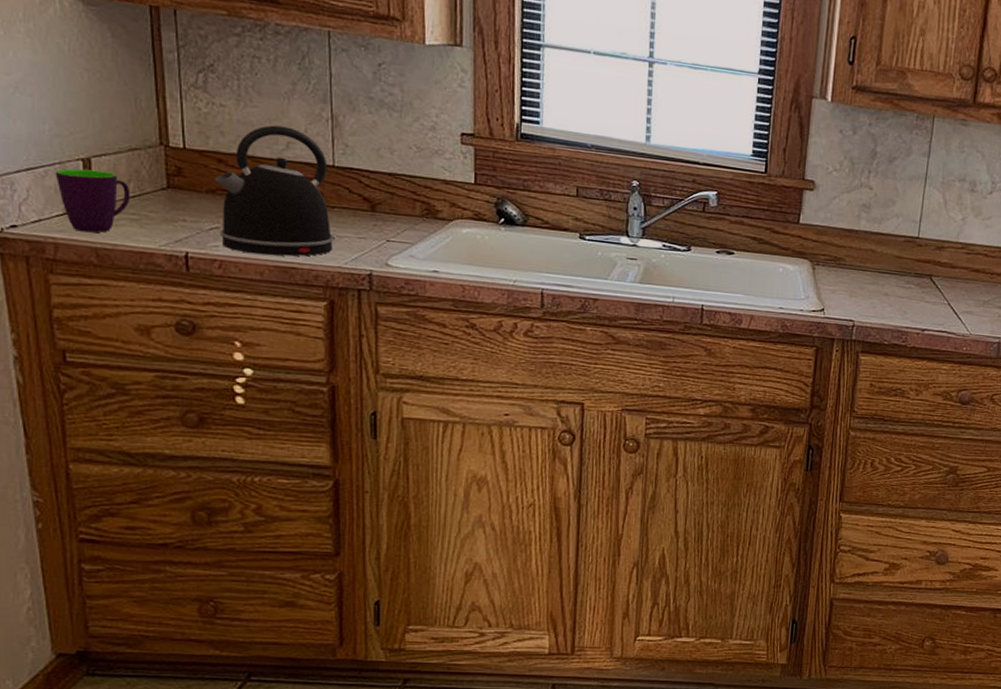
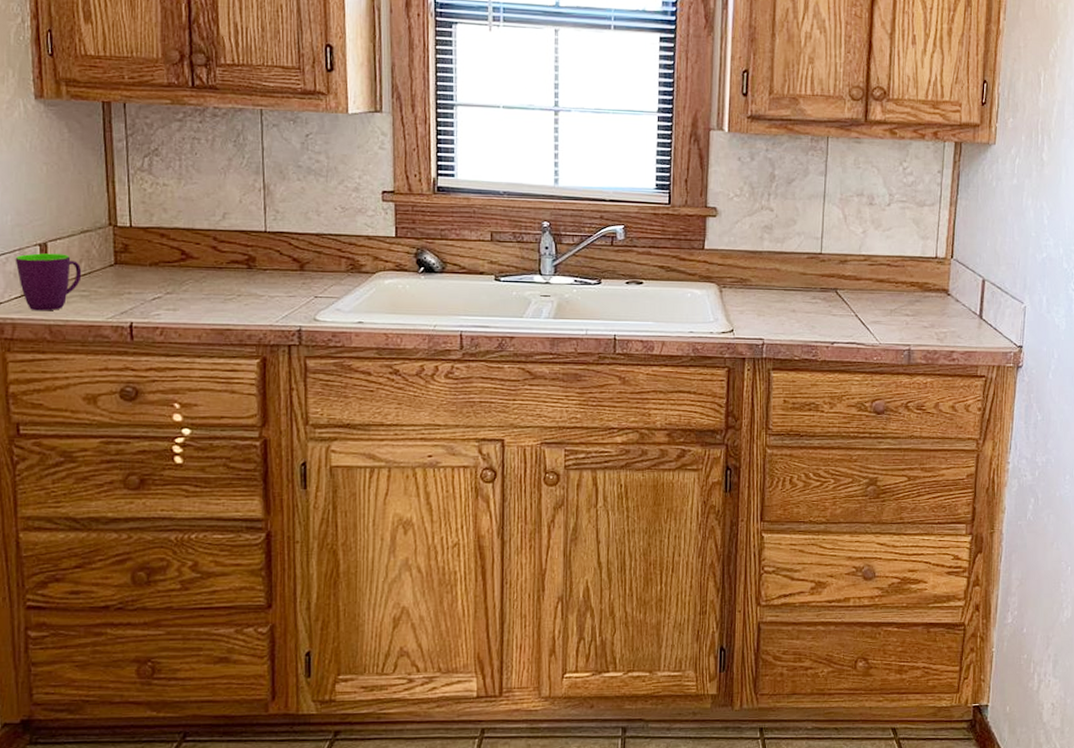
kettle: present [214,125,335,257] -> none [157,199,266,320]

